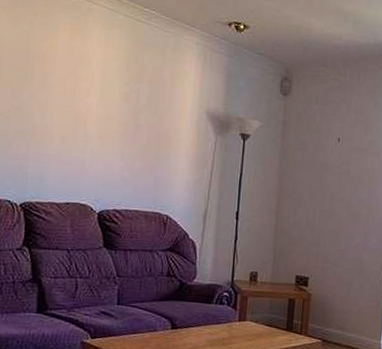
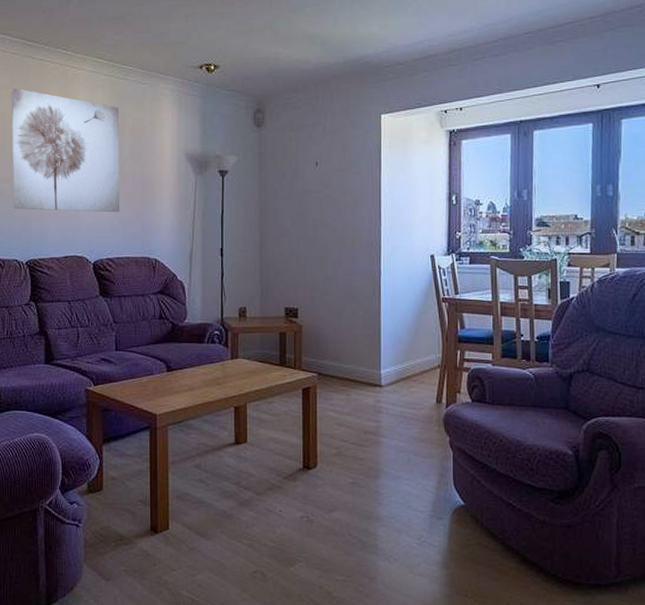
wall art: none [8,11,137,163] -> present [11,88,120,213]

